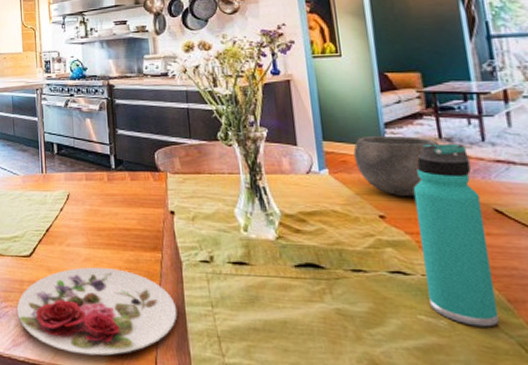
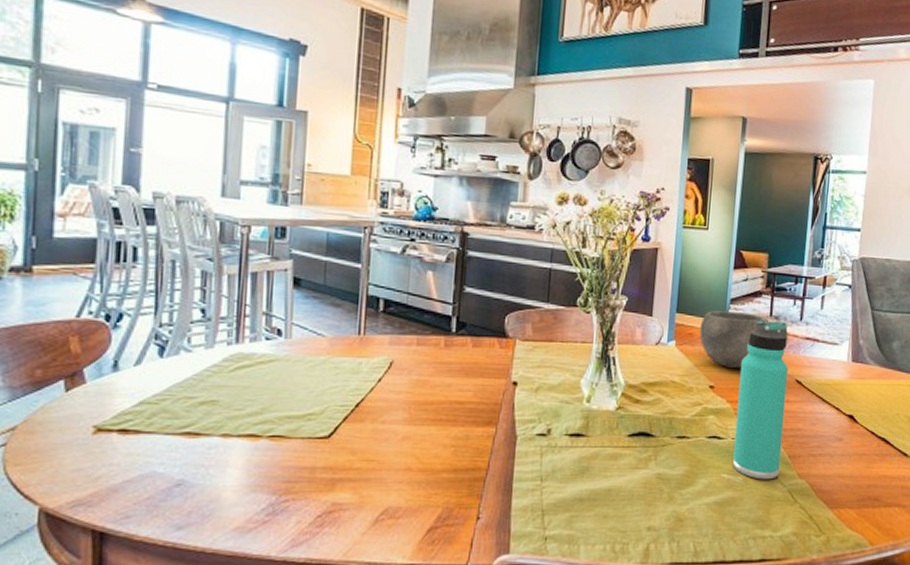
plate: present [17,267,178,356] -> none [302,446,504,546]

